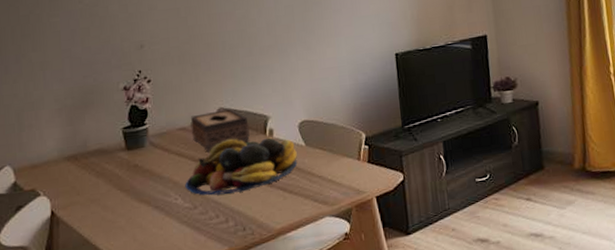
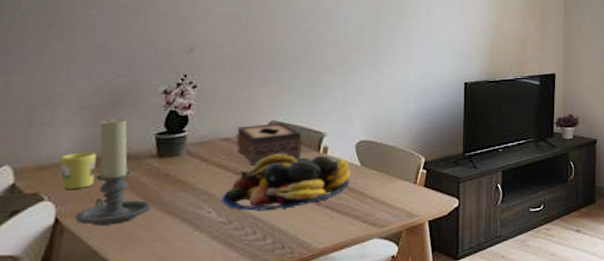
mug: none [48,149,78,185] -> present [60,151,97,189]
candle holder: none [66,116,127,216] -> present [75,118,151,226]

